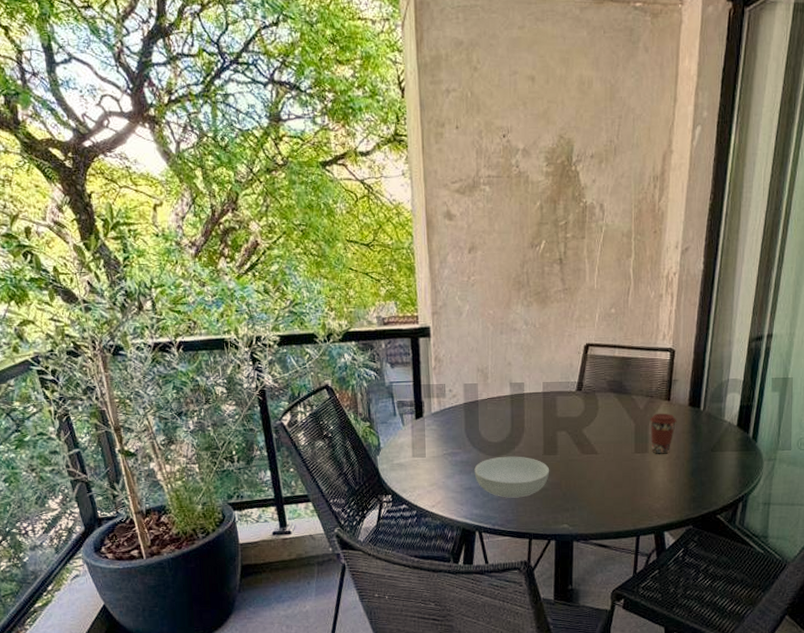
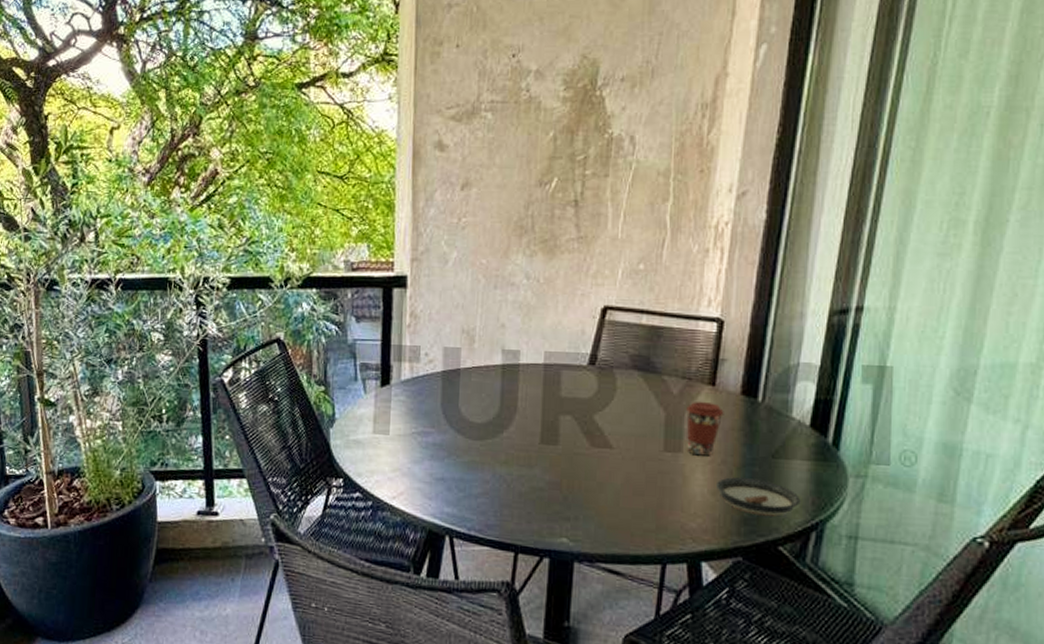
serving bowl: present [474,456,550,498] -> none [449,441,548,497]
saucer: none [673,468,732,494] -> present [716,477,801,517]

